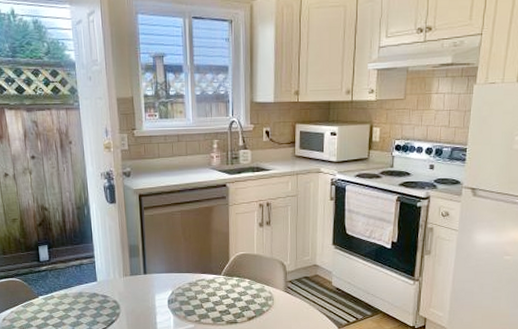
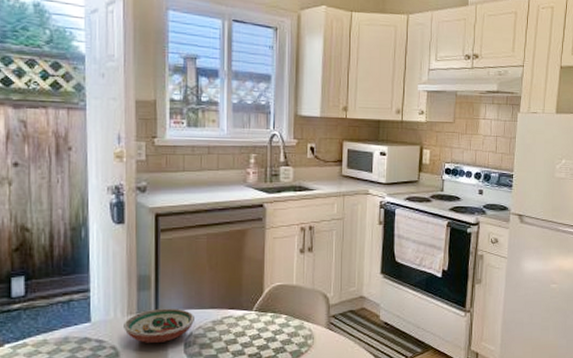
decorative bowl: none [121,271,176,299] -> present [124,308,196,343]

